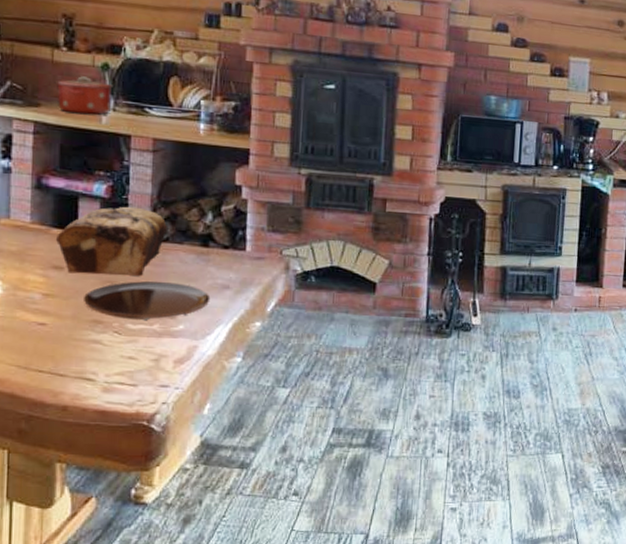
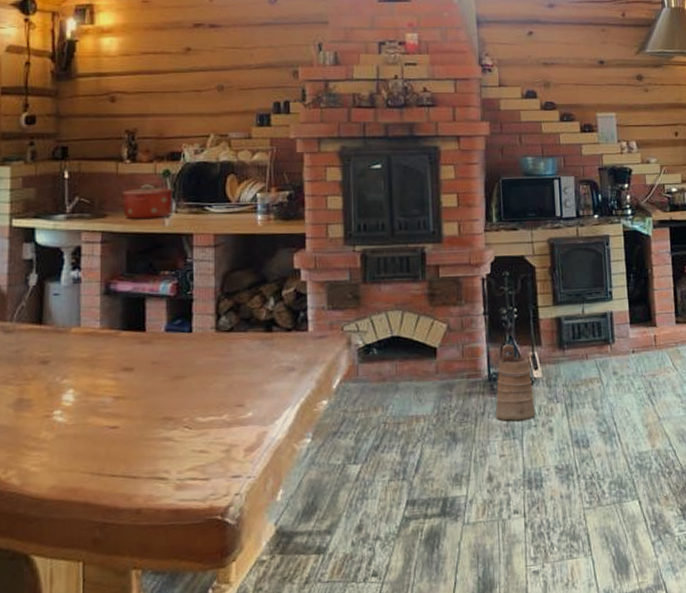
bread loaf: present [55,206,168,277] -> none [124,301,232,373]
plate: present [82,280,211,320] -> none [153,370,277,413]
wooden bucket: none [428,288,470,364] -> present [495,344,536,421]

